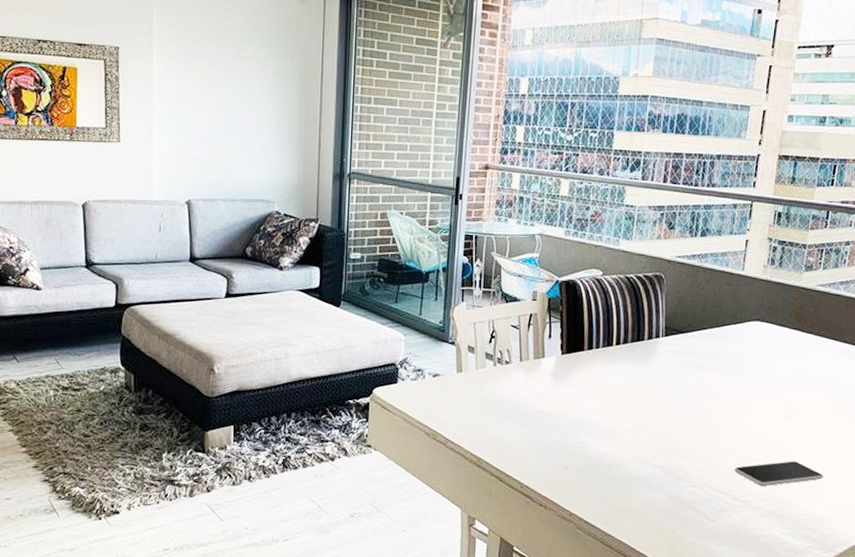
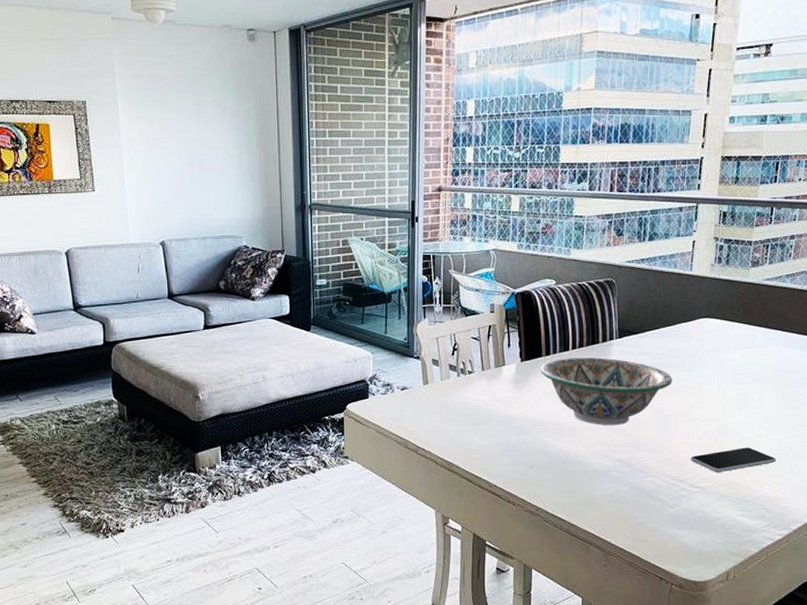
decorative bowl: none [582,353,719,430] -> present [541,357,672,426]

